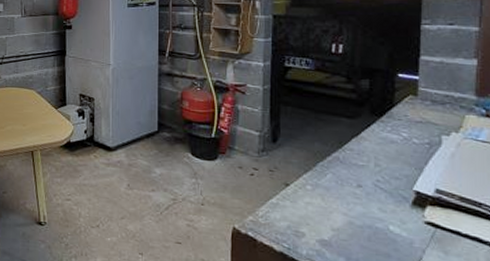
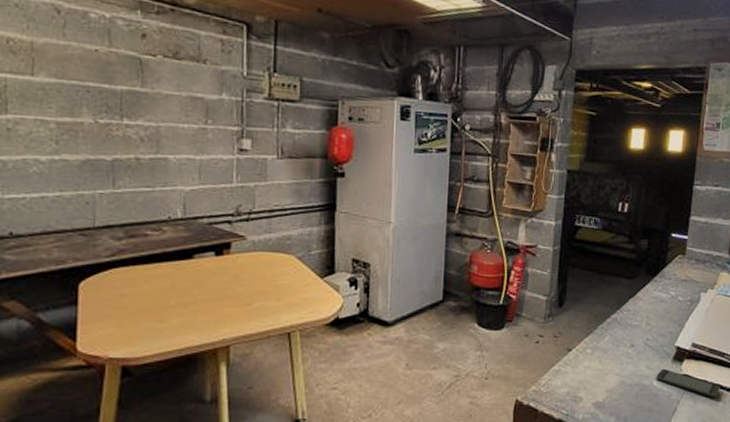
smartphone: none [392,212,479,252] -> present [656,368,720,398]

